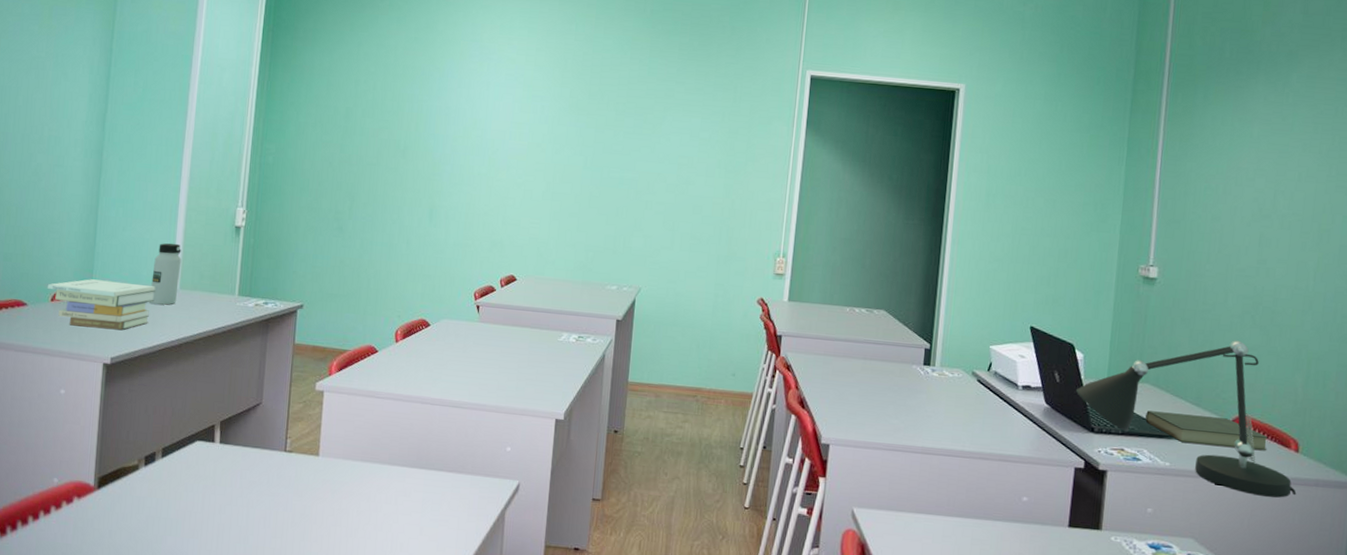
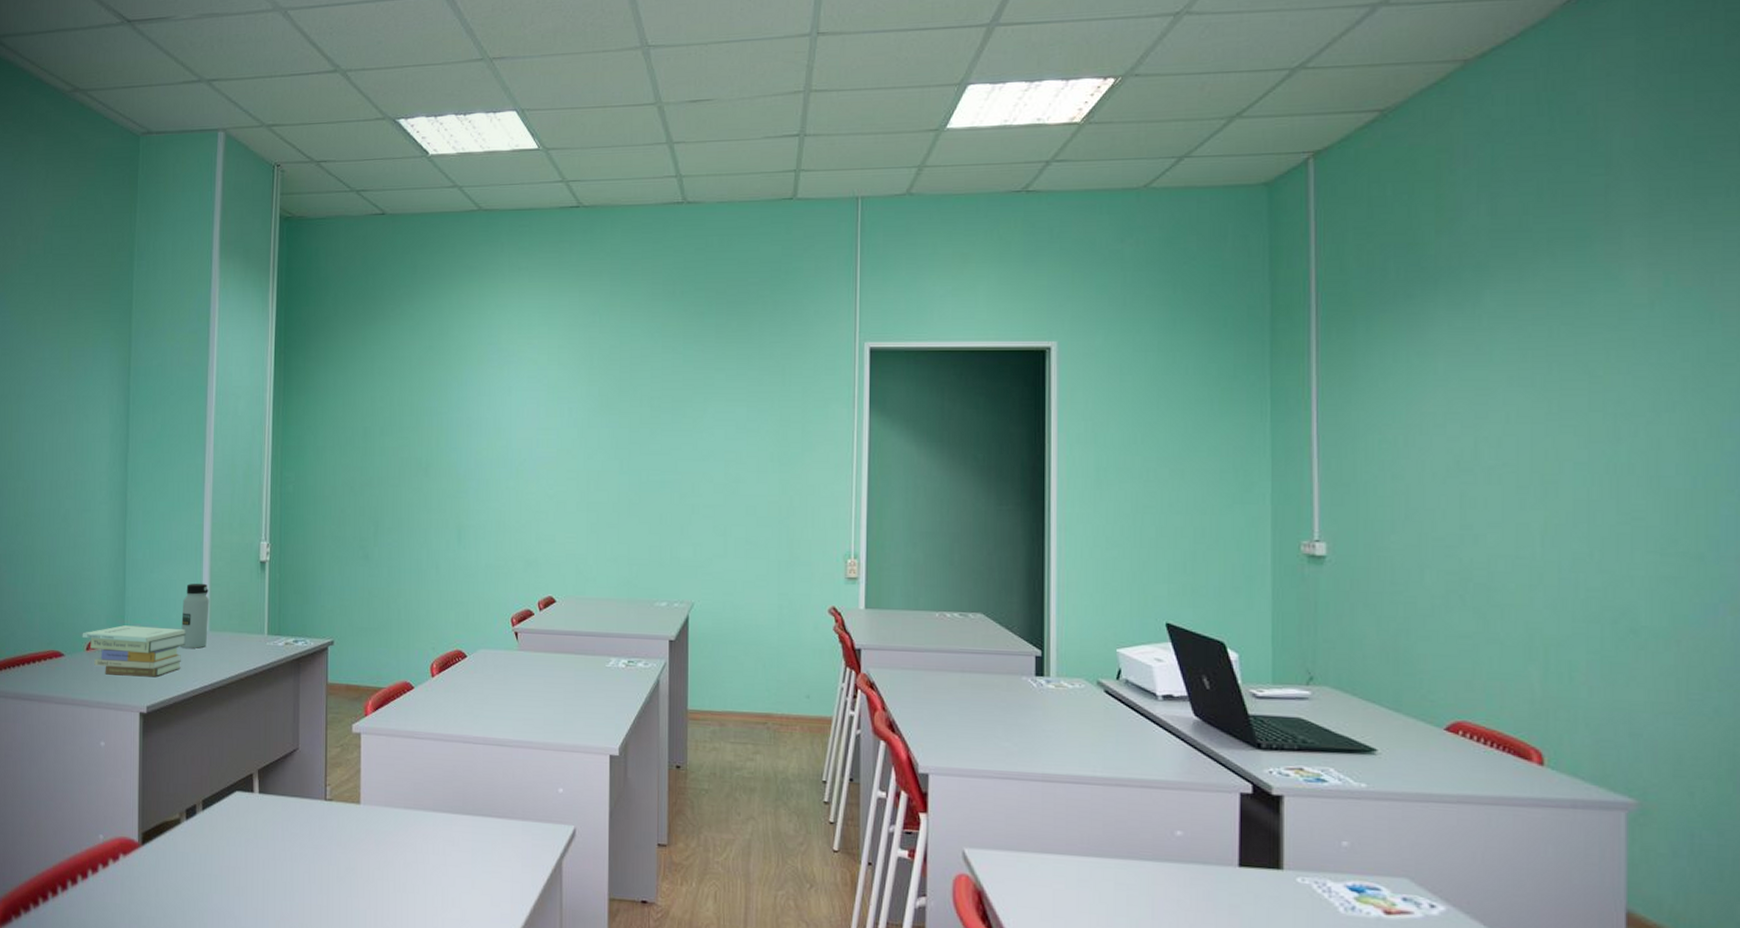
desk lamp: present [1075,340,1297,499] -> none [1232,627,1546,825]
book: present [1145,411,1267,451] -> none [1328,720,1499,765]

